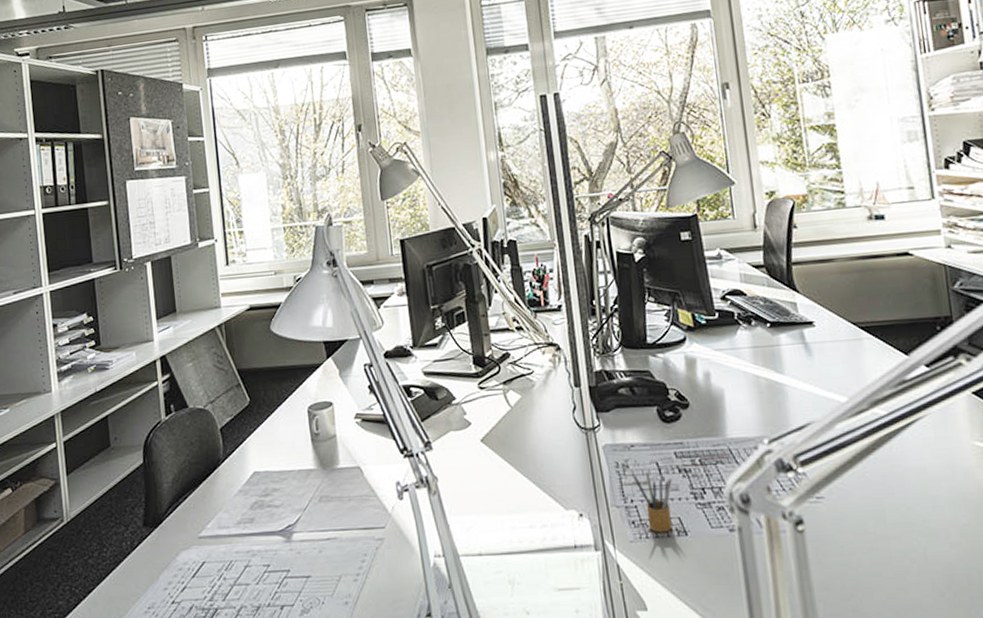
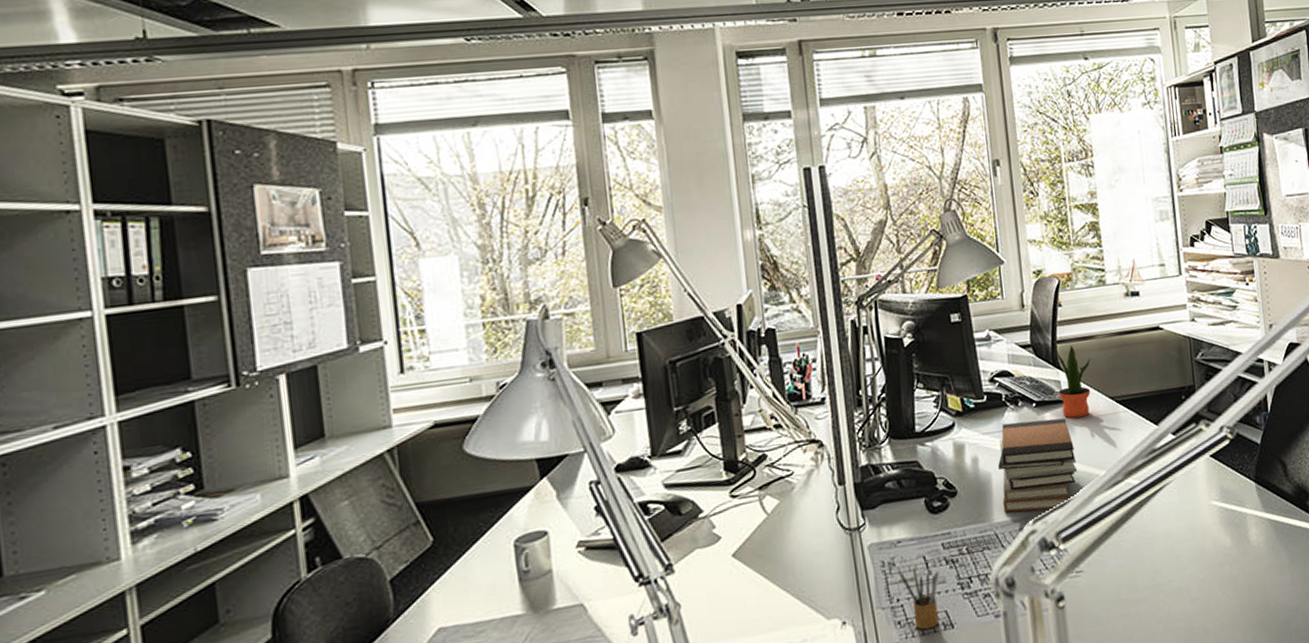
book stack: none [731,340,817,432] -> present [998,418,1078,513]
potted plant: none [790,268,831,342] -> present [1055,345,1091,418]

